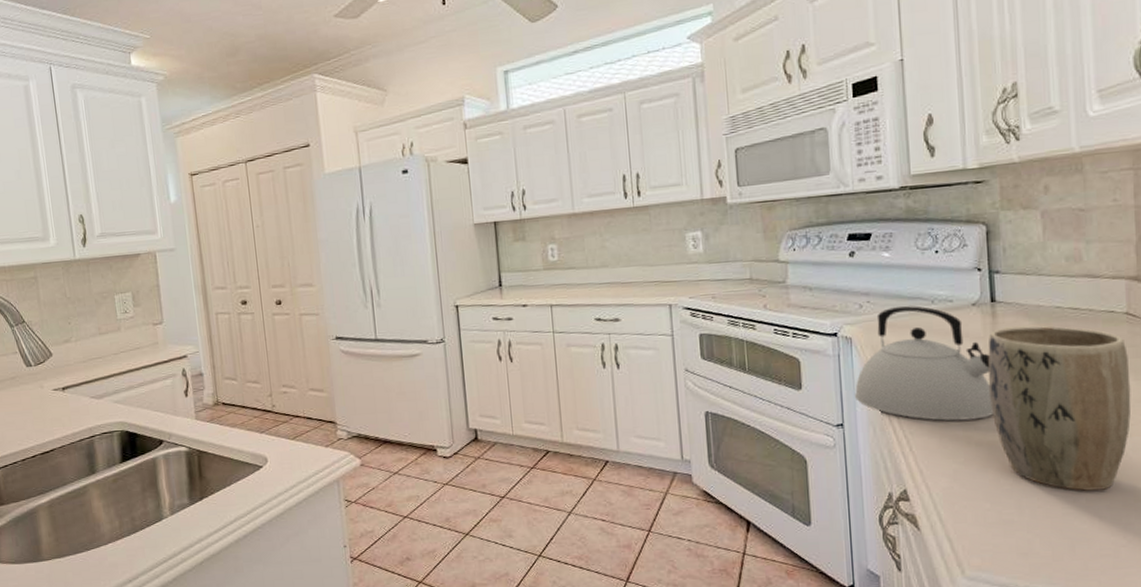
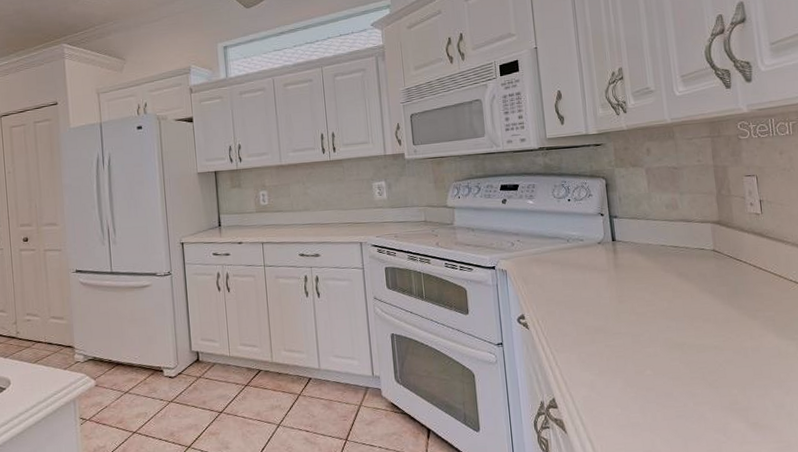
kettle: present [854,306,994,421] -> none [510,244,620,340]
plant pot: present [988,326,1131,491] -> none [612,260,722,397]

